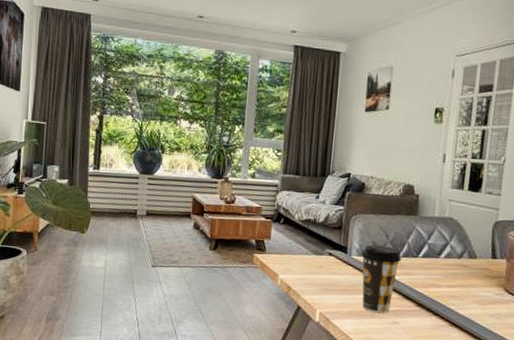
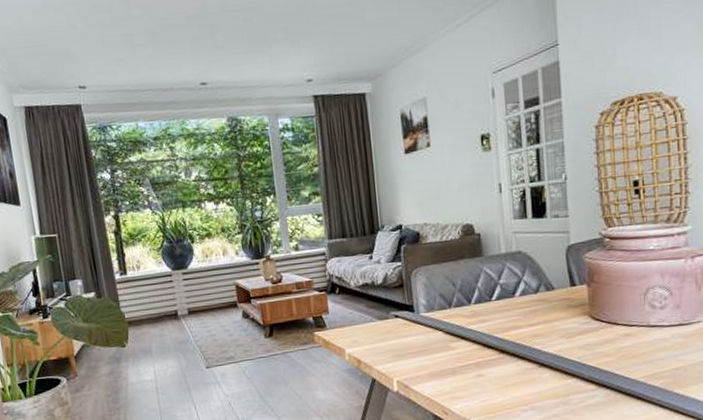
coffee cup: present [361,245,401,314] -> none [429,295,474,370]

